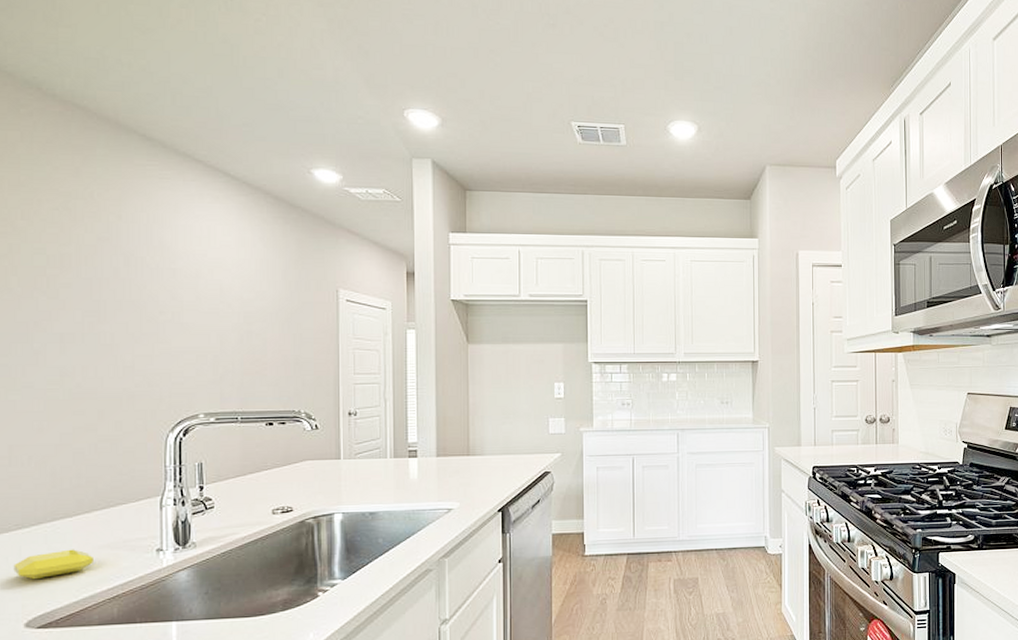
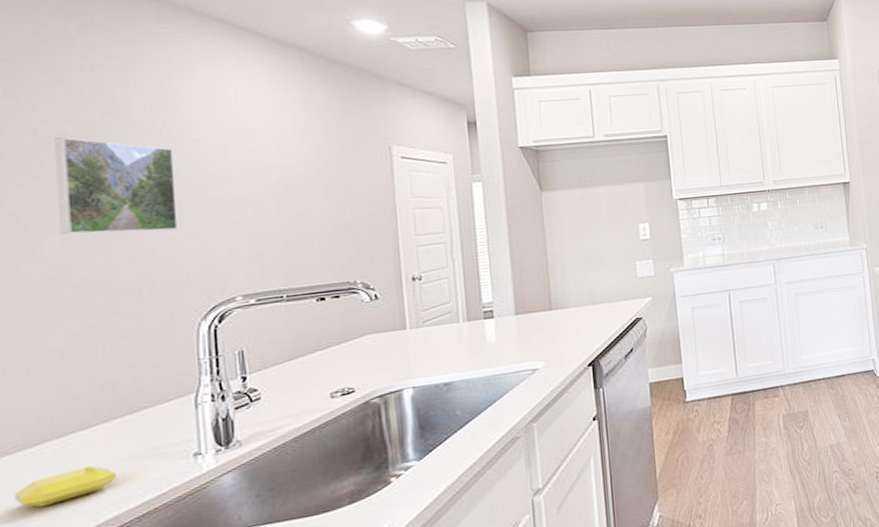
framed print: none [59,258,155,349] -> present [54,137,178,235]

